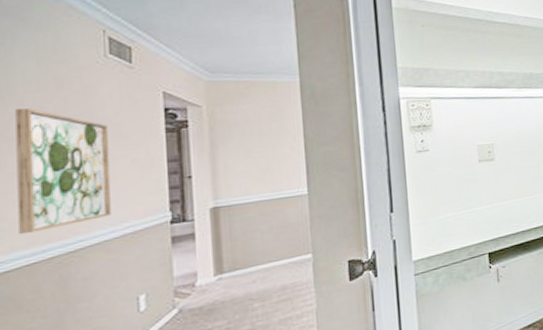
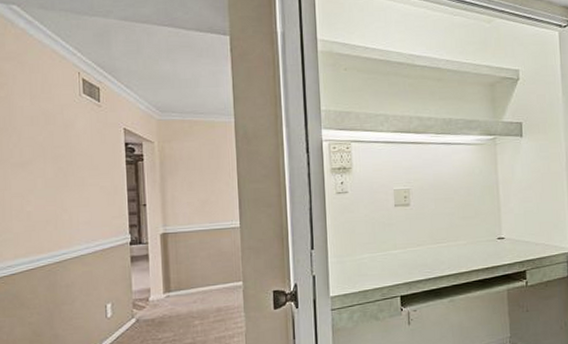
wall art: present [15,108,111,235] -> none [16,139,85,245]

